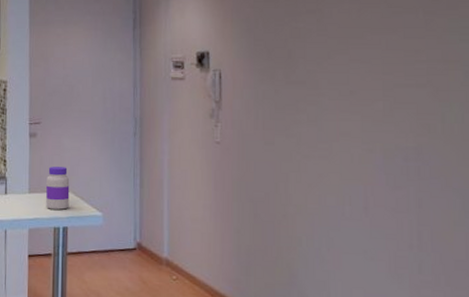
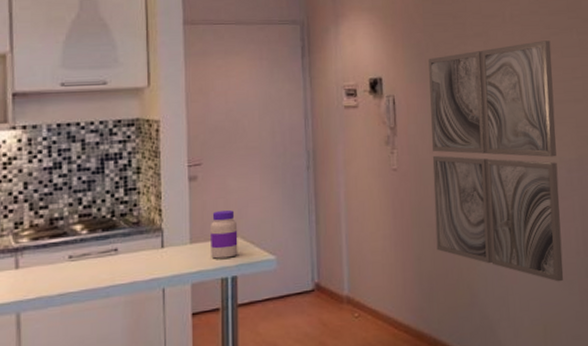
wall art: none [256,20,393,274] -> present [428,40,564,282]

